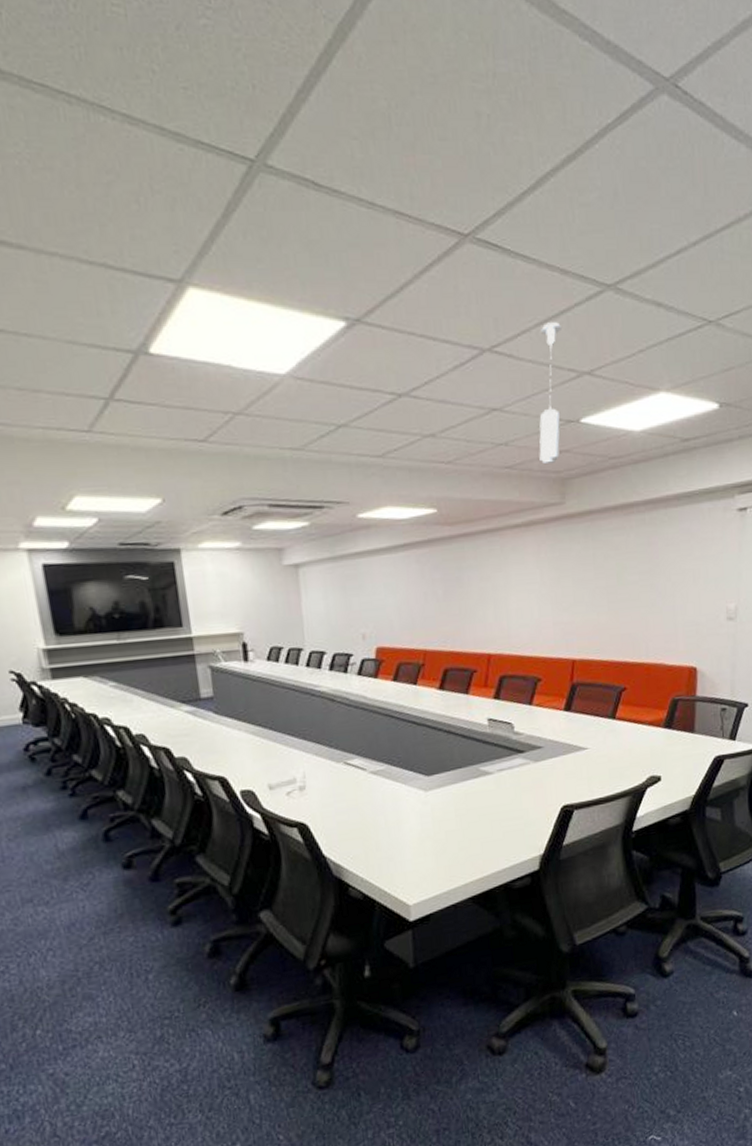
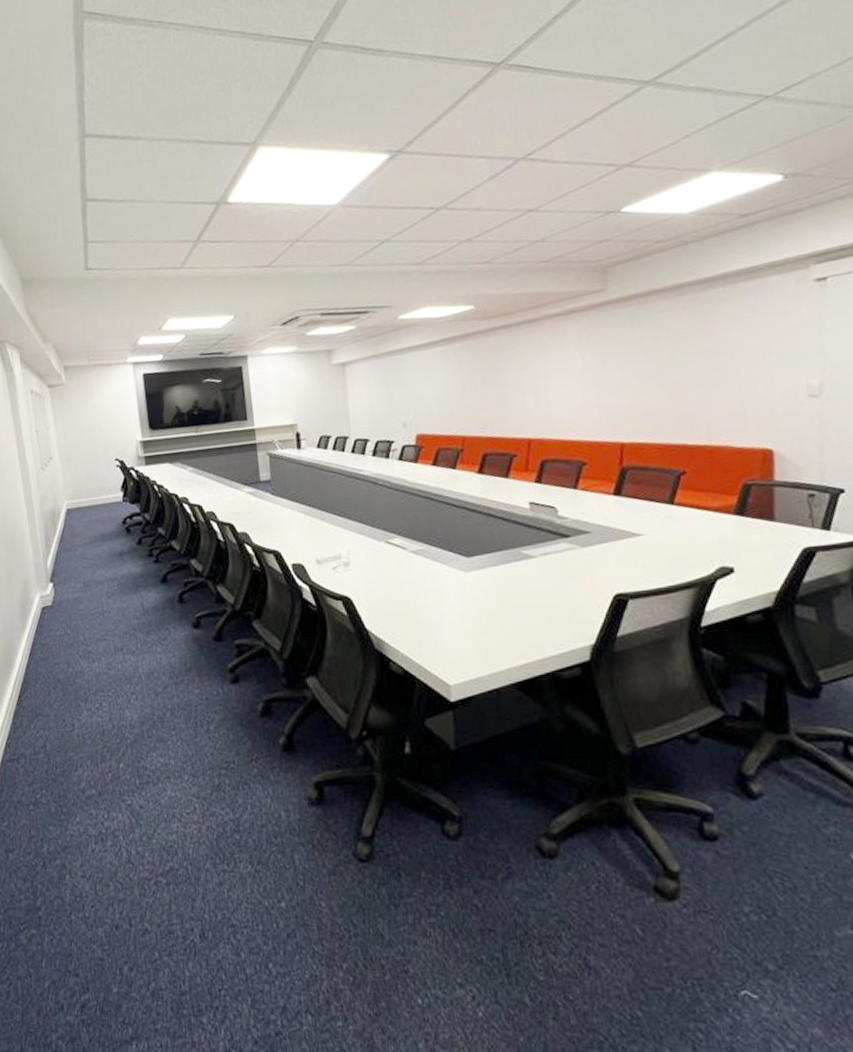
pendant light: present [539,322,562,465] -> none [576,123,600,256]

